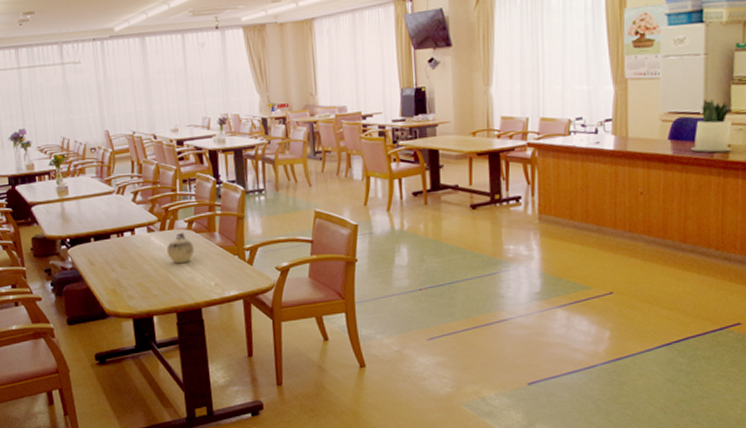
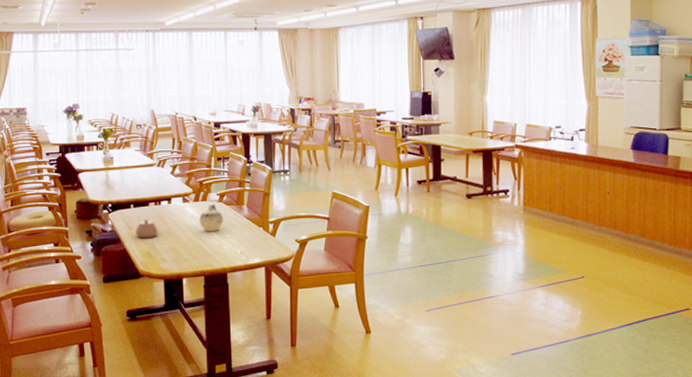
sugar bowl: none [98,252,123,275] -> present [136,218,158,239]
planter: present [690,99,734,154] -> none [649,118,683,163]

